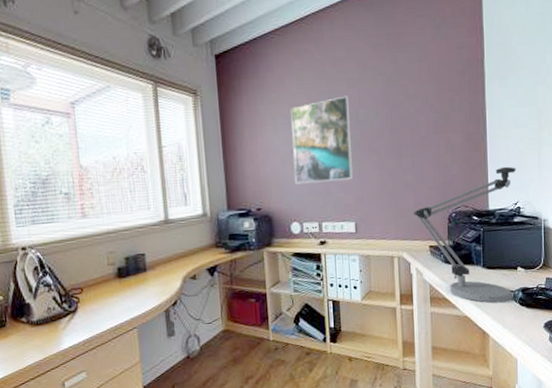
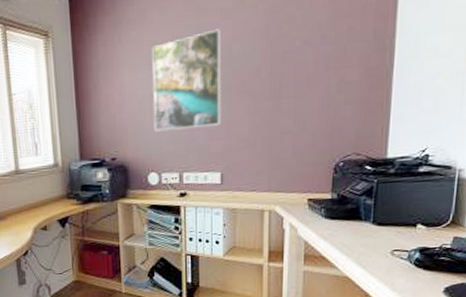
desk lamp: present [413,166,516,303] -> none [290,106,428,264]

